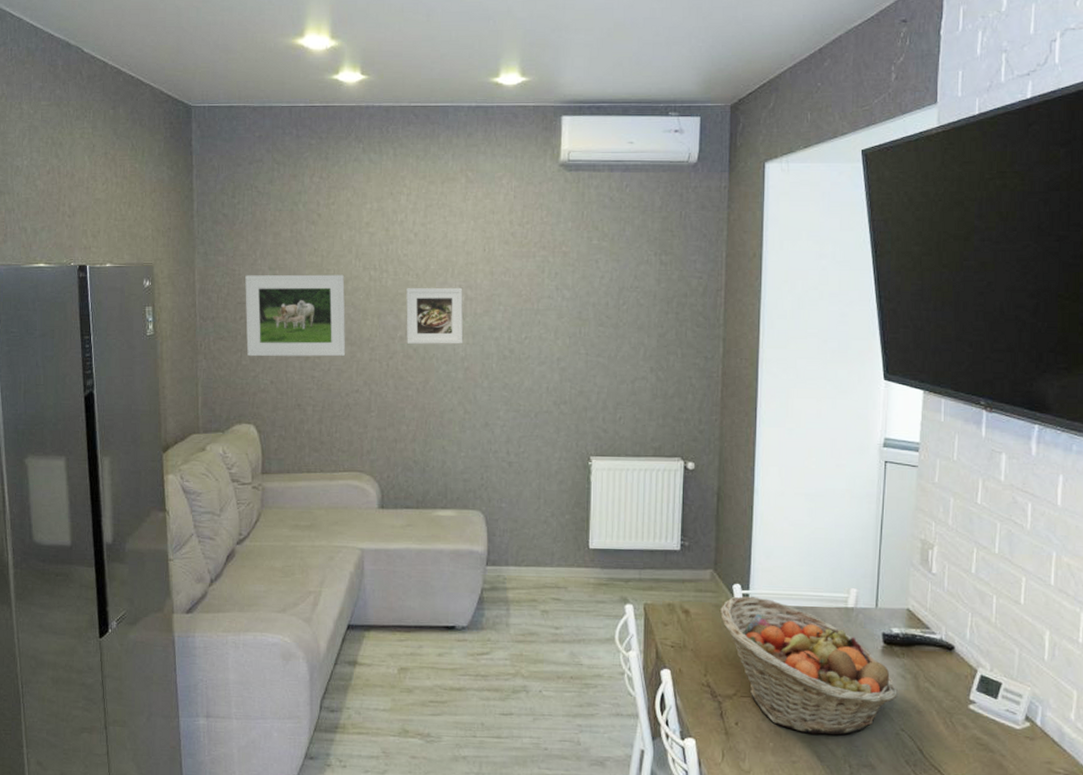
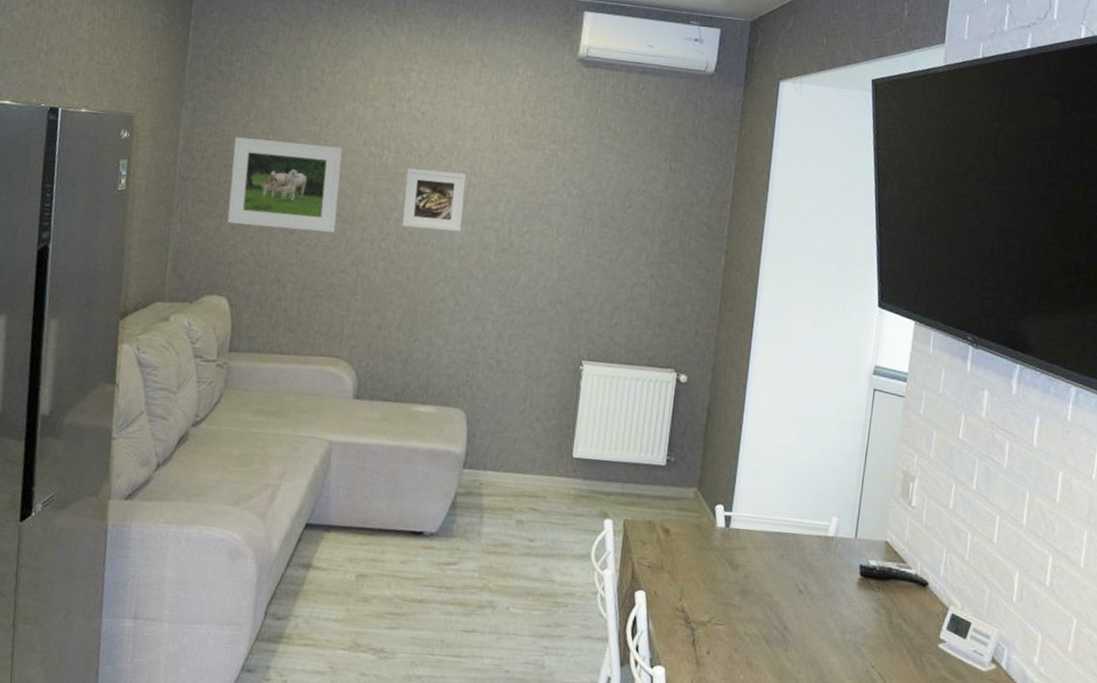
fruit basket: present [719,596,898,735] -> none [700,518,871,670]

